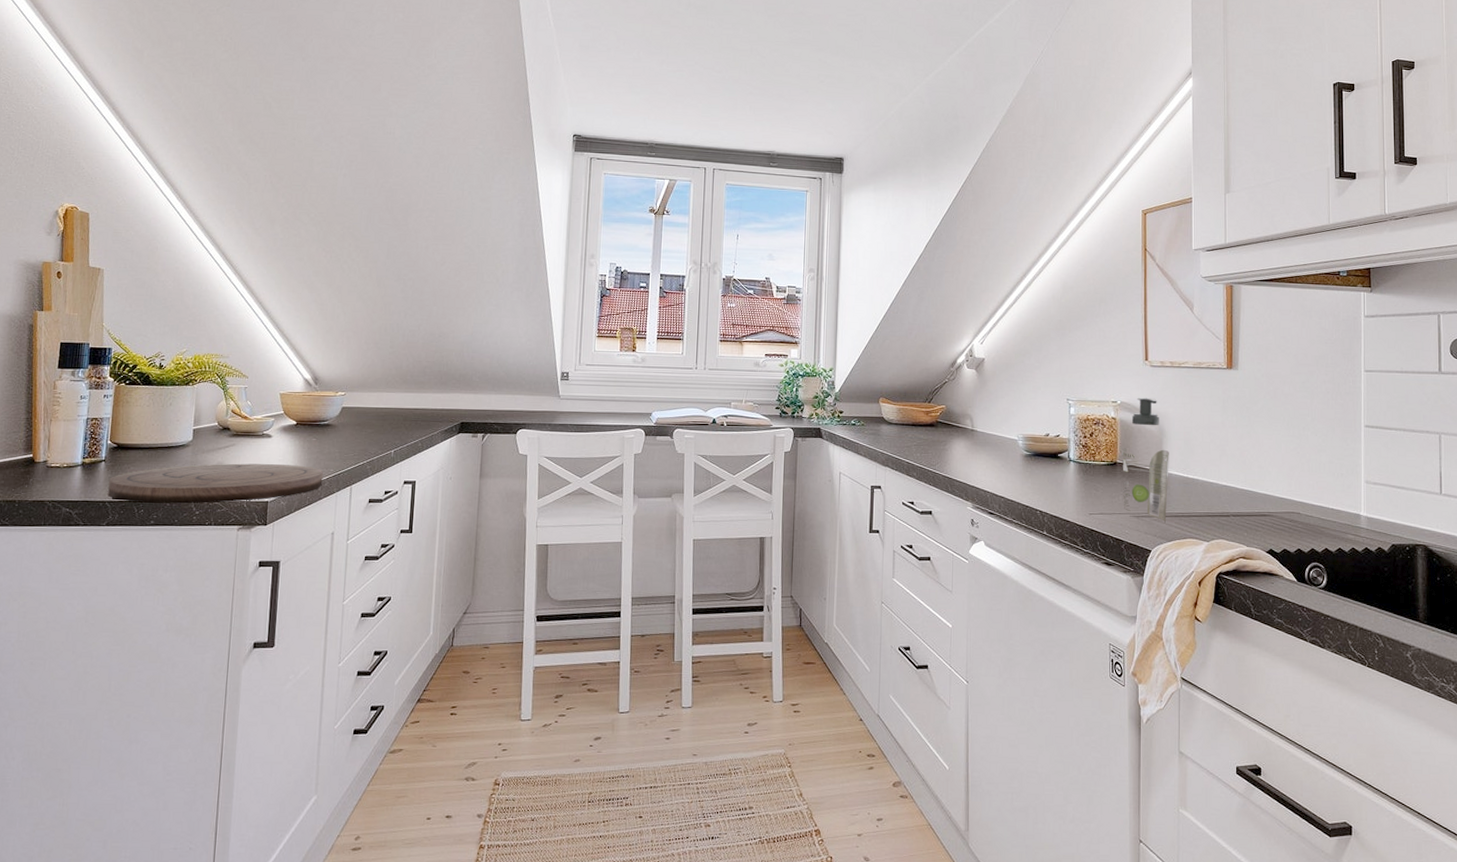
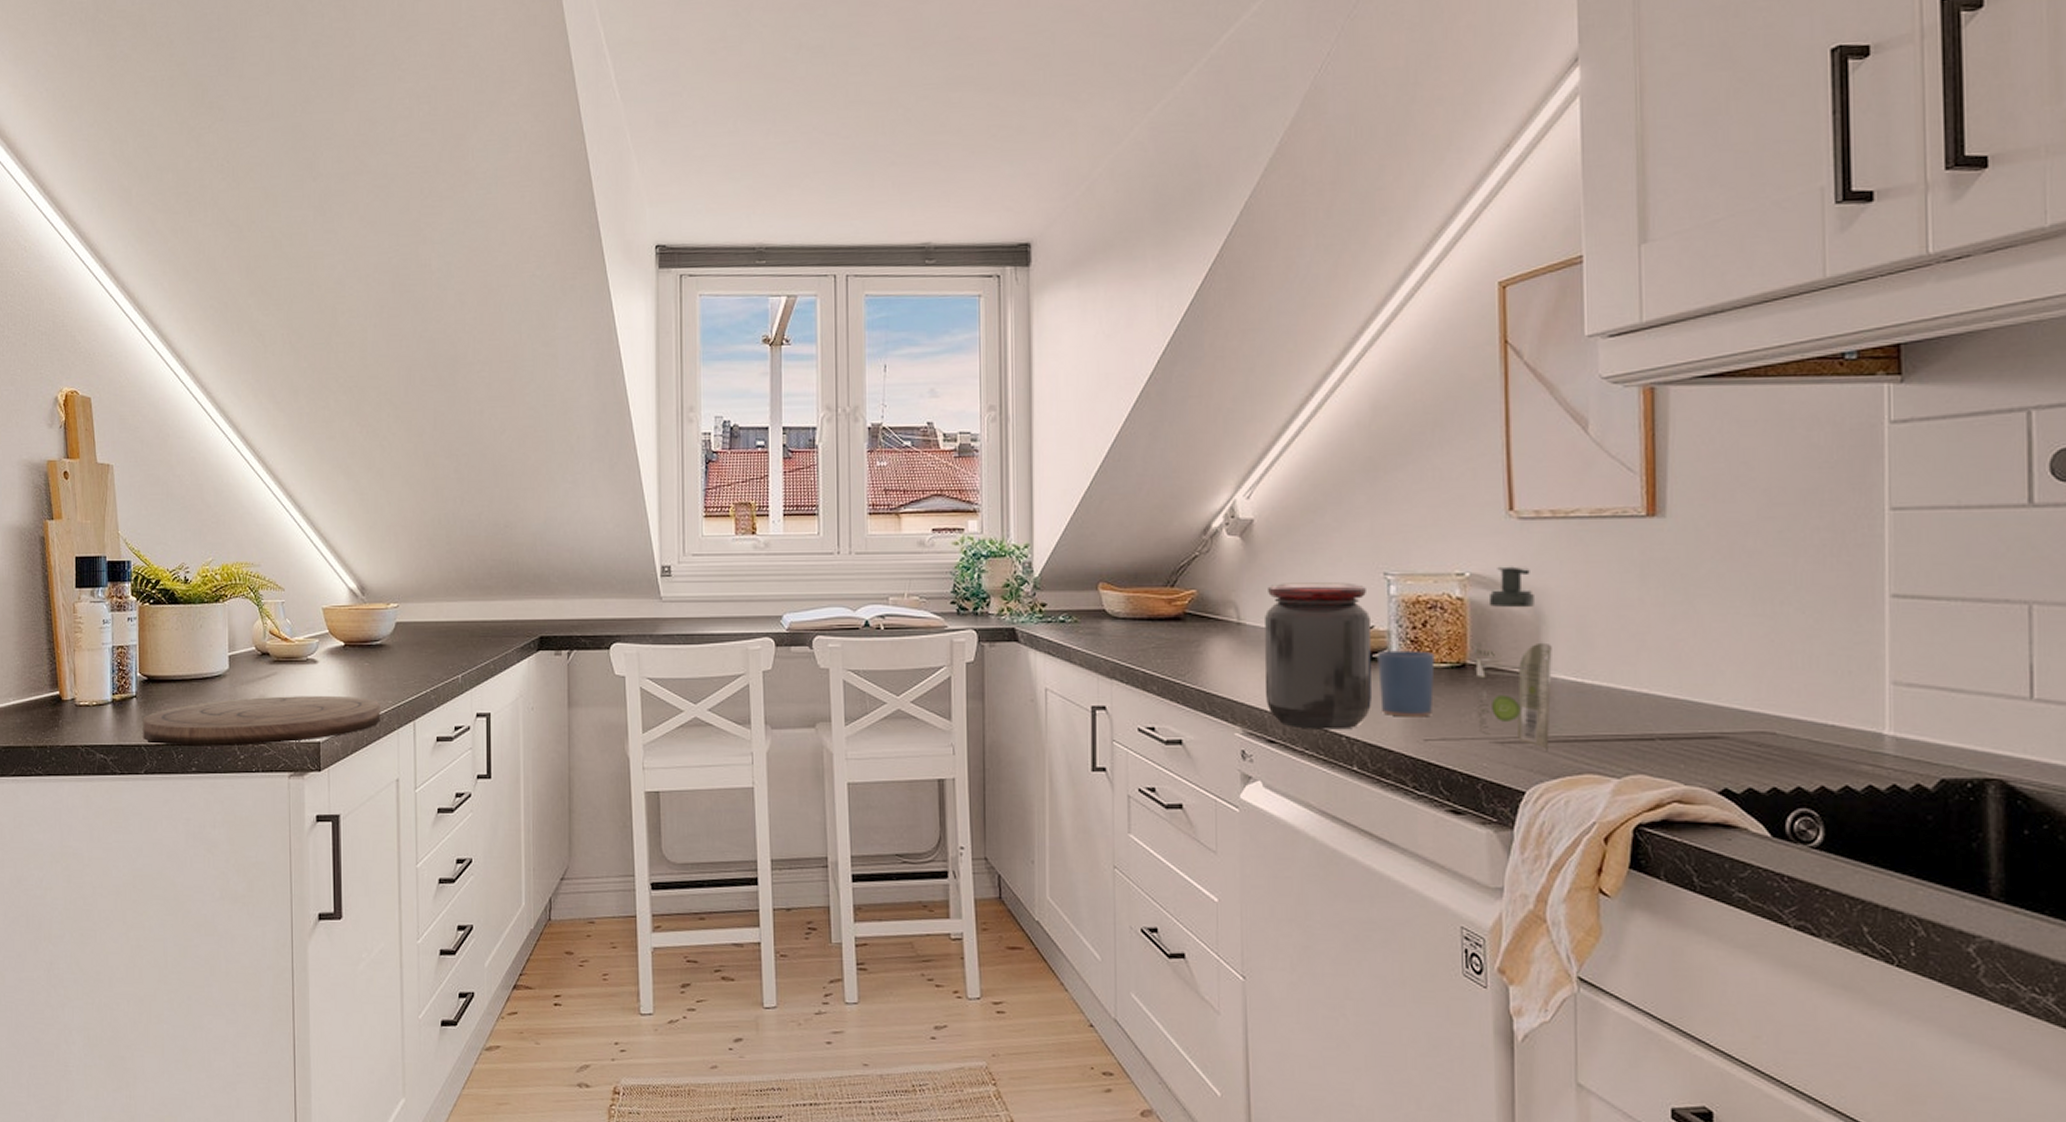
jar: none [988,403,1057,506] -> present [1264,582,1371,730]
mug: none [1061,452,1097,498] -> present [1378,650,1435,717]

